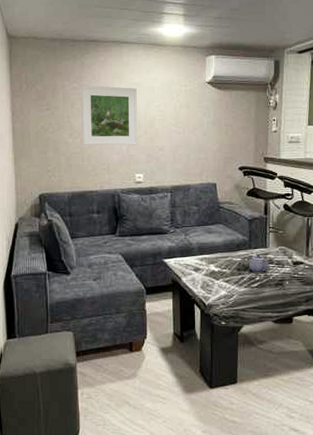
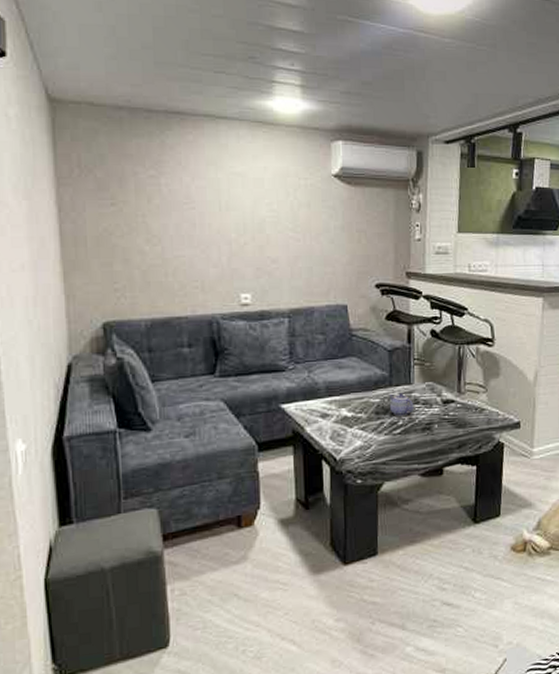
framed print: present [81,85,138,146] -> none [161,173,243,256]

